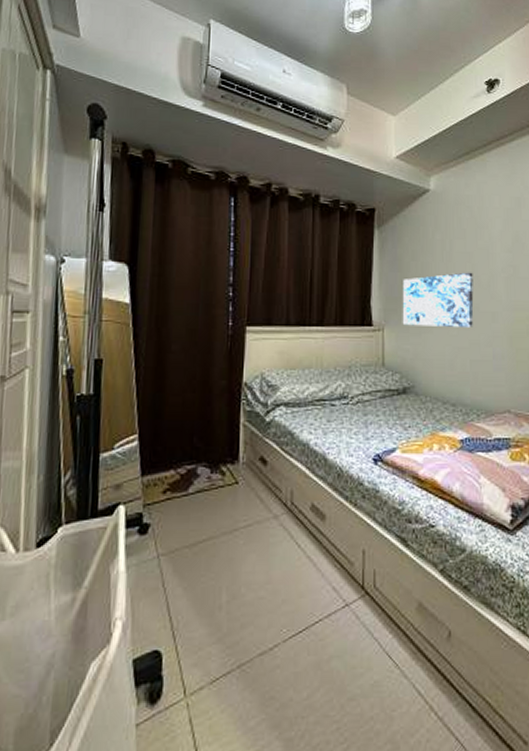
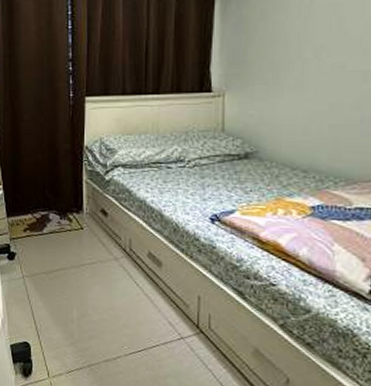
wall art: present [402,272,474,327] -> none [246,27,340,90]

